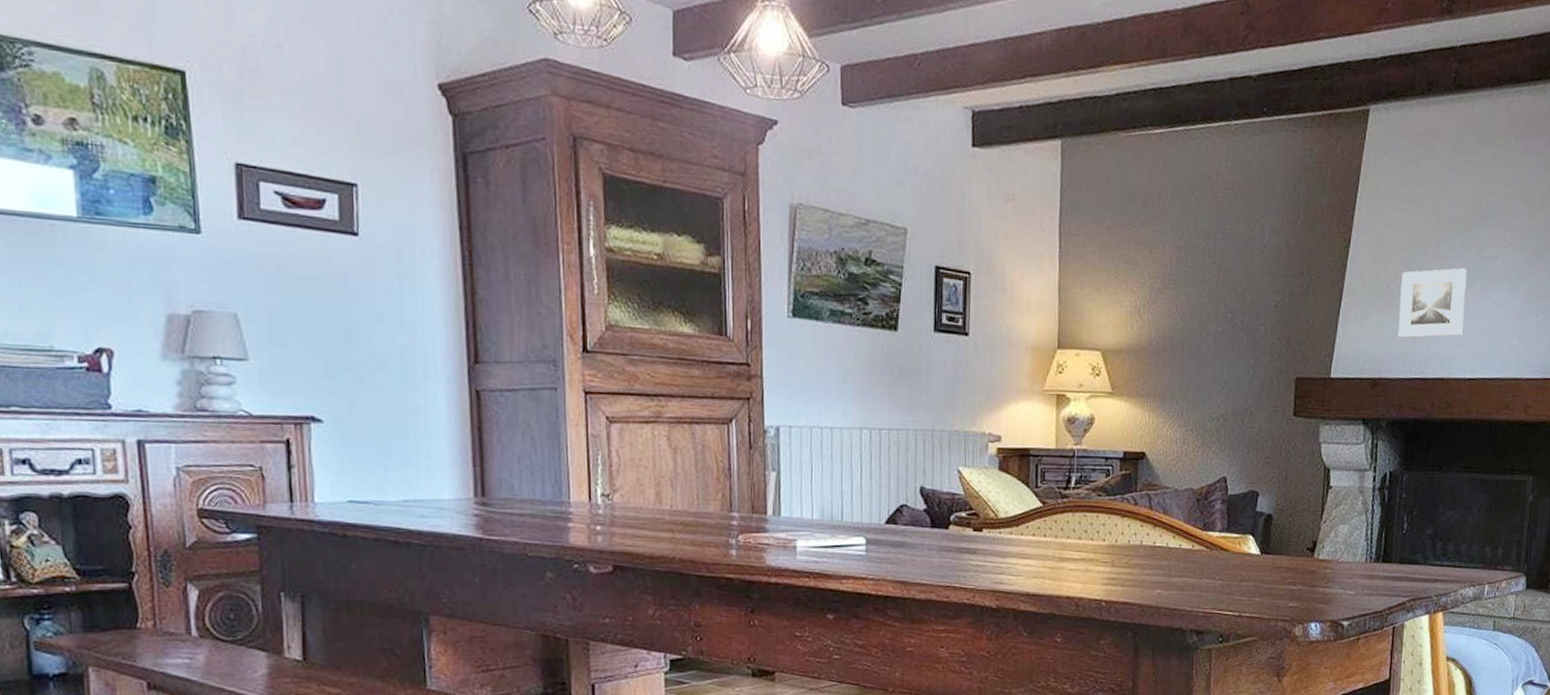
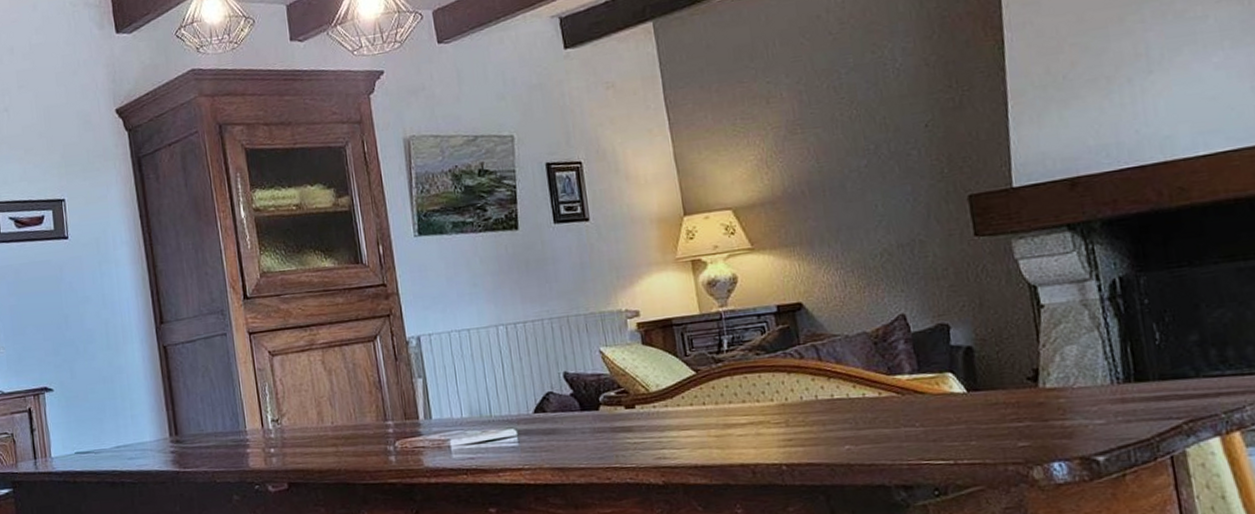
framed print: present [1398,268,1467,338] -> none [1080,37,1181,129]

